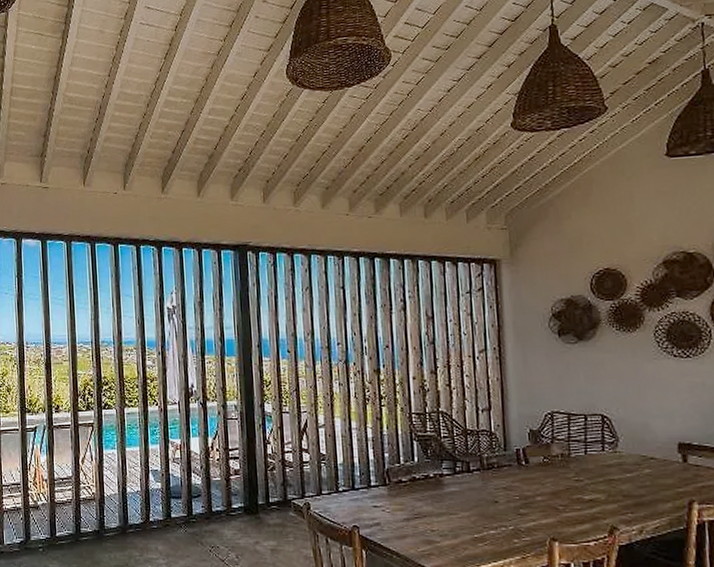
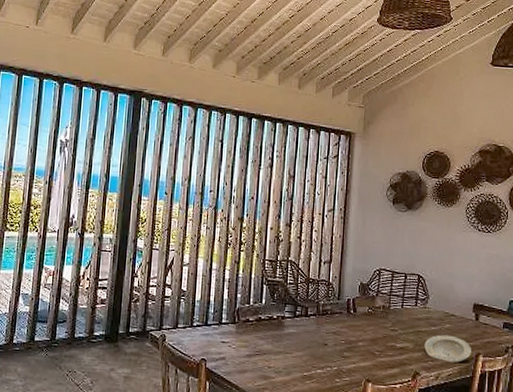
plate: none [619,482,682,514] -> present [424,335,471,363]

